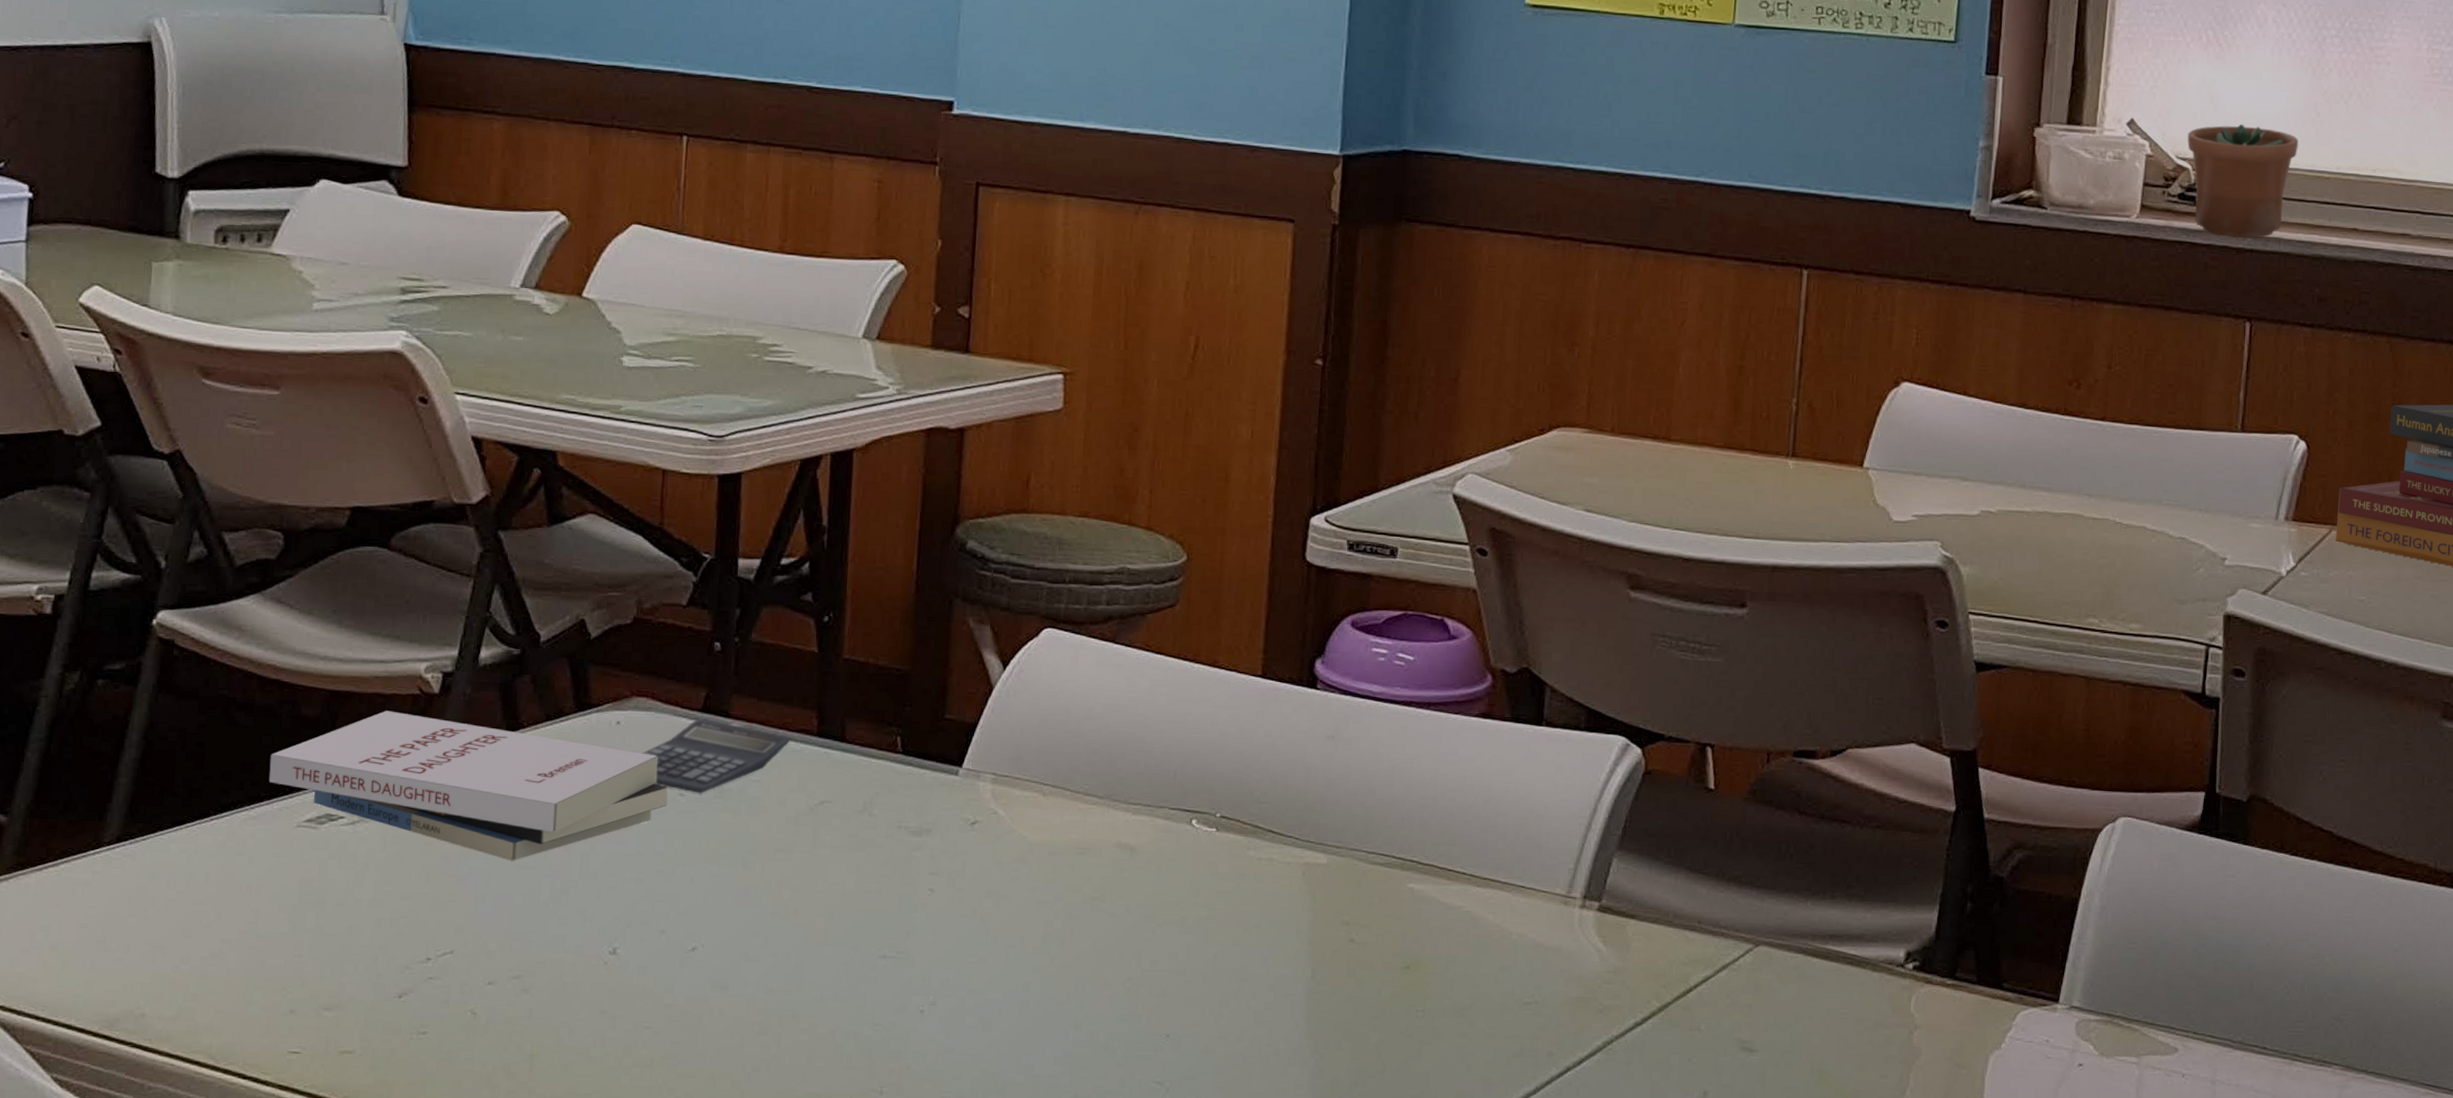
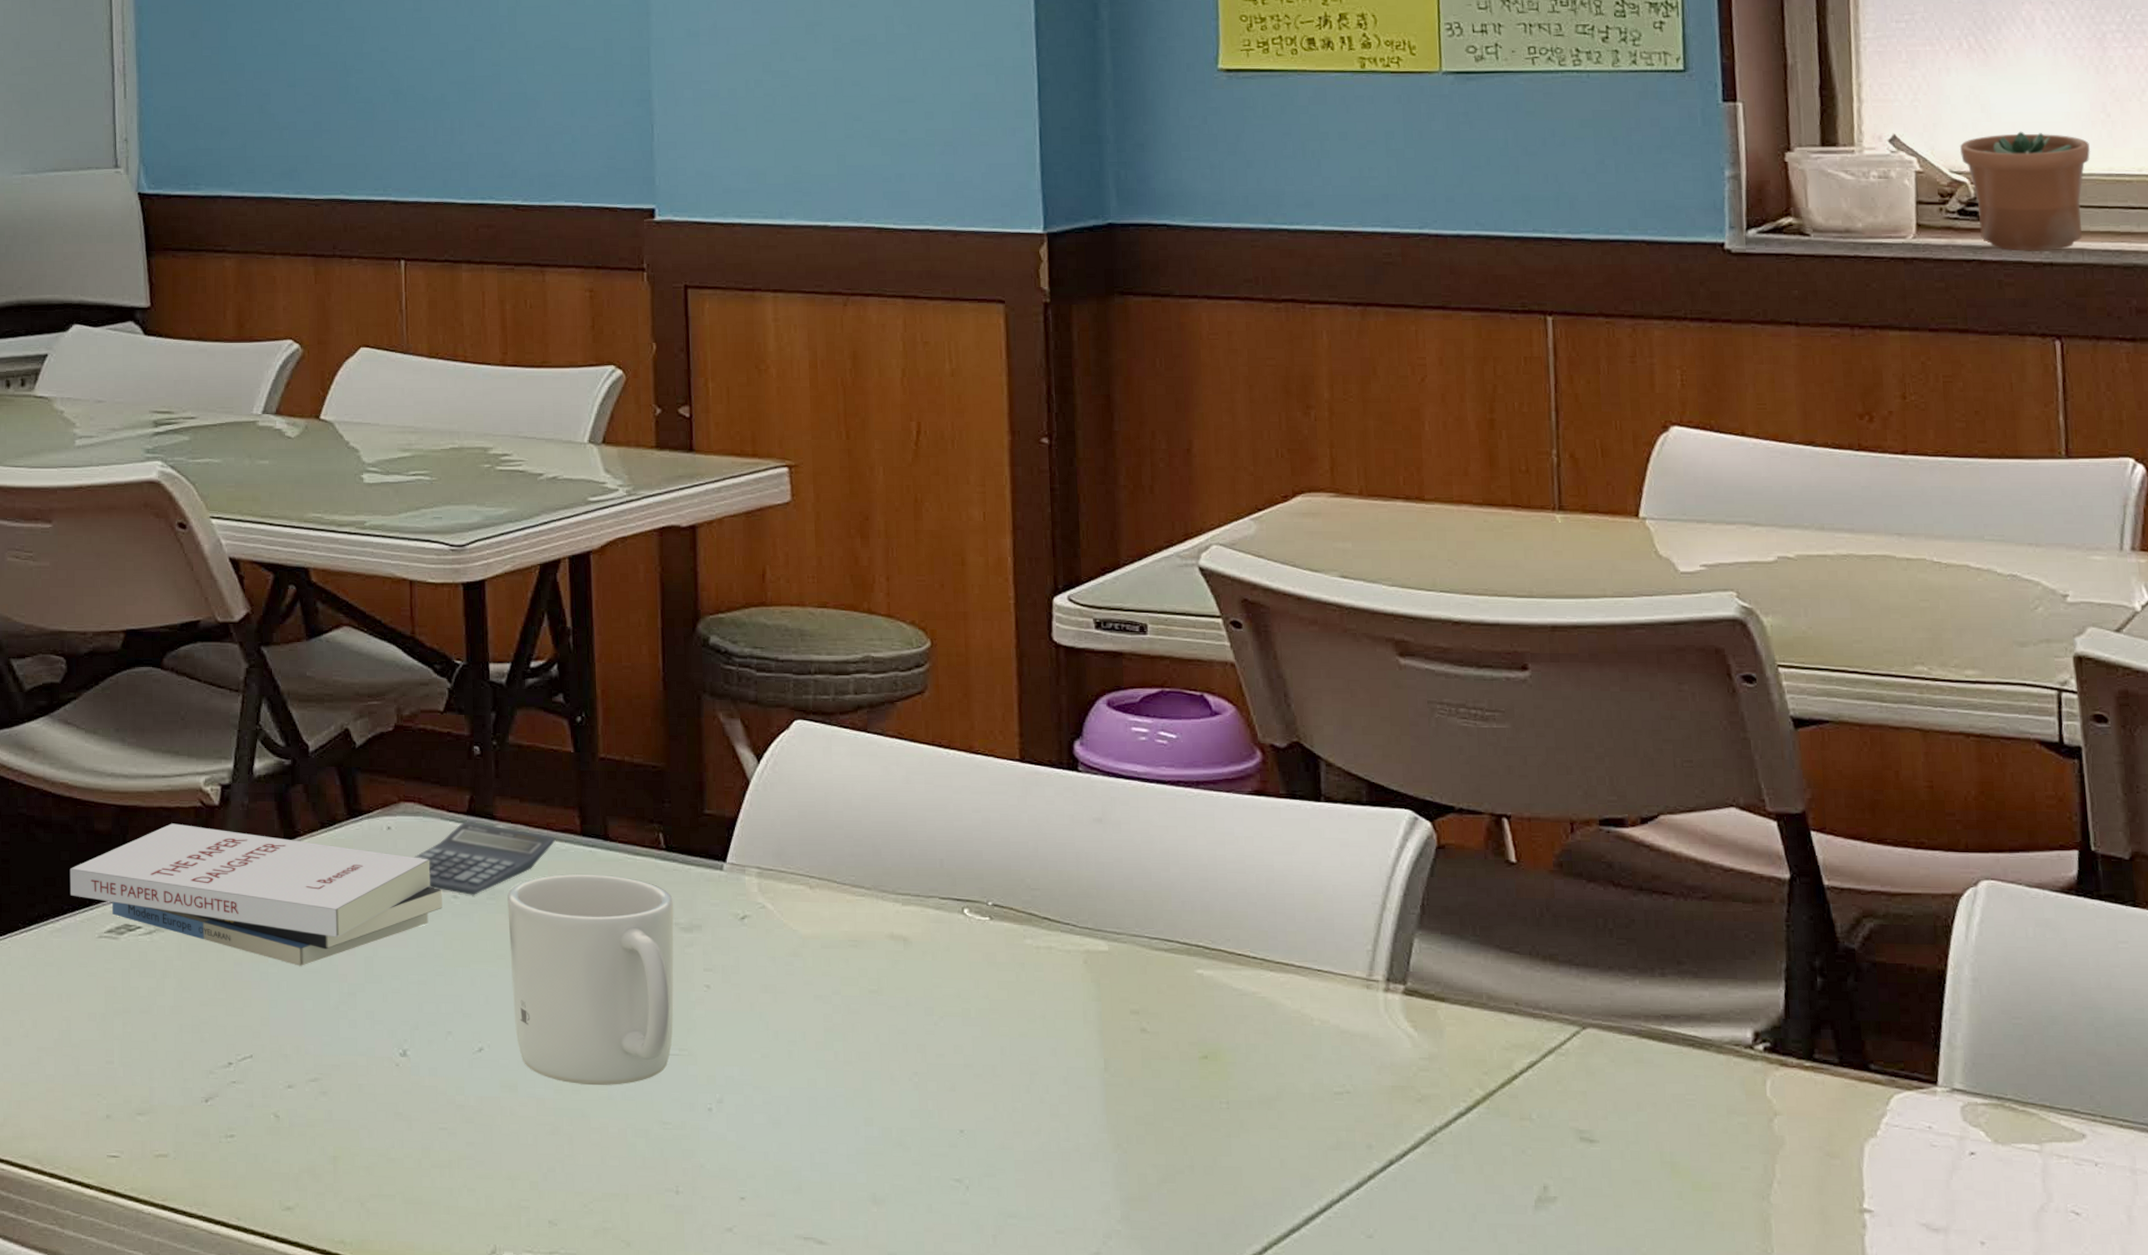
mug: none [731,774,905,987] -> present [507,873,674,1086]

